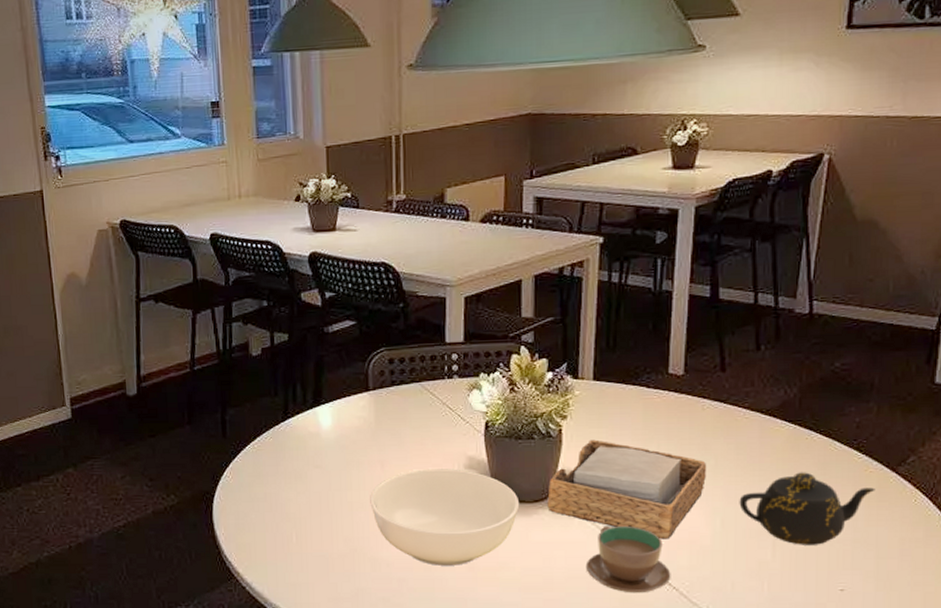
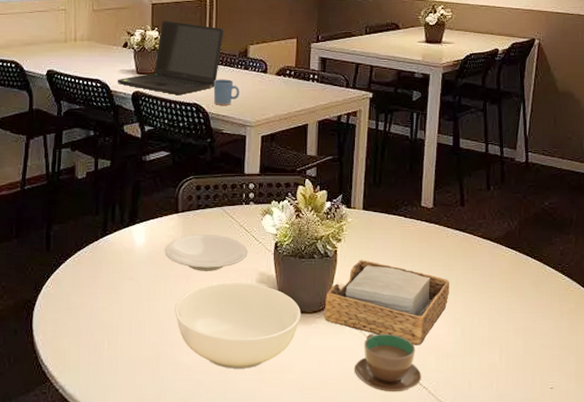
laptop: none [290,165,415,254] -> present [117,20,224,96]
saucer: none [354,414,453,457] -> present [164,234,248,271]
mug: none [404,231,436,263] -> present [213,79,239,105]
teapot: present [739,472,875,545] -> none [474,290,575,351]

